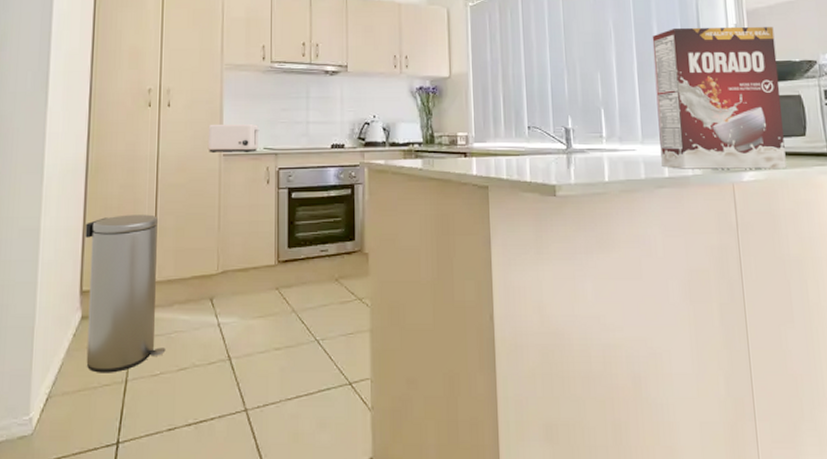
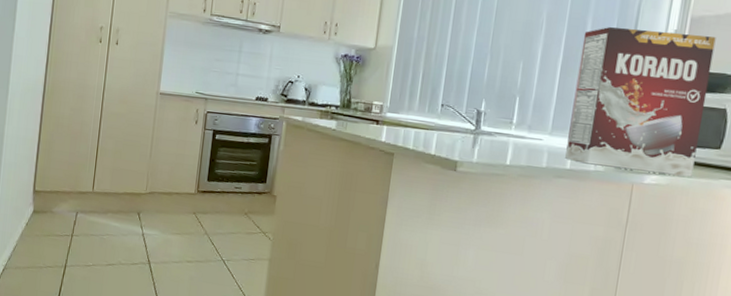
pedal bin: present [85,214,166,373] -> none [35,133,101,258]
toaster: present [207,123,260,153] -> none [147,64,194,95]

